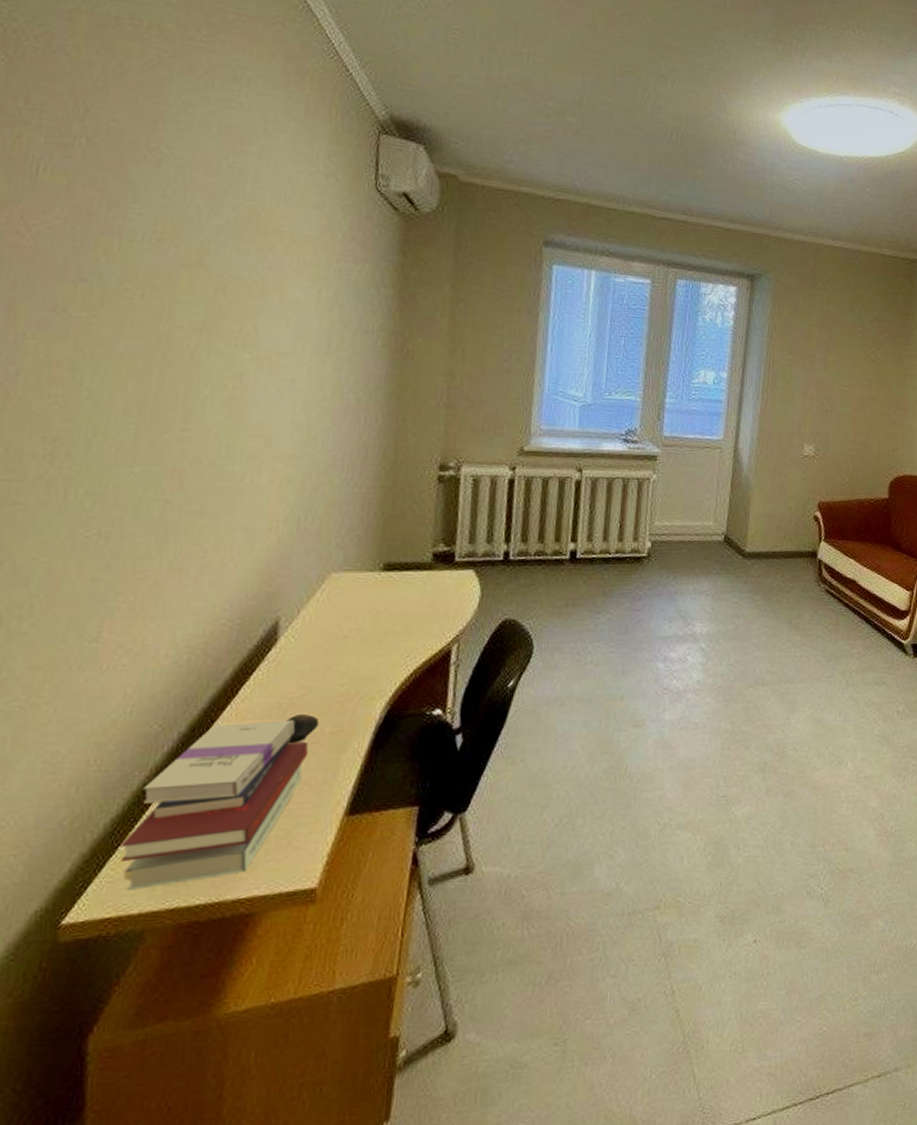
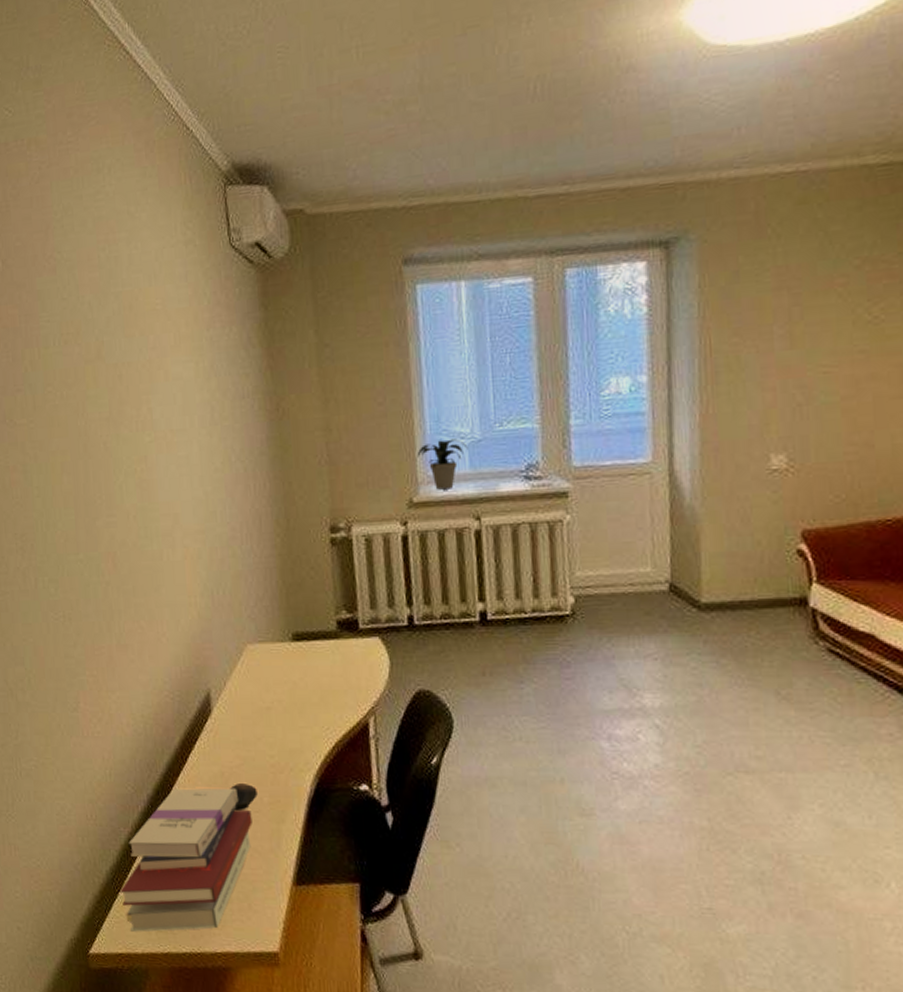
potted plant: none [533,399,580,443] -> present [417,439,468,490]

